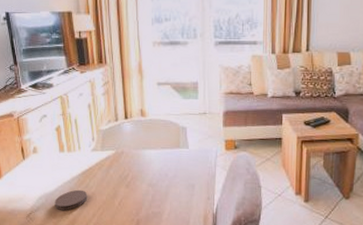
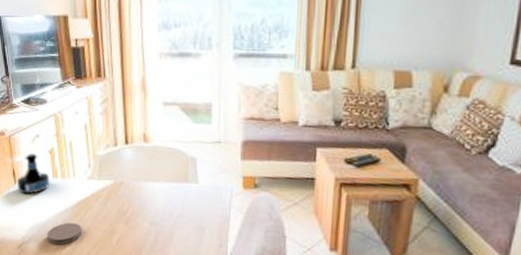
tequila bottle: none [26,131,57,168] -> present [17,152,50,195]

